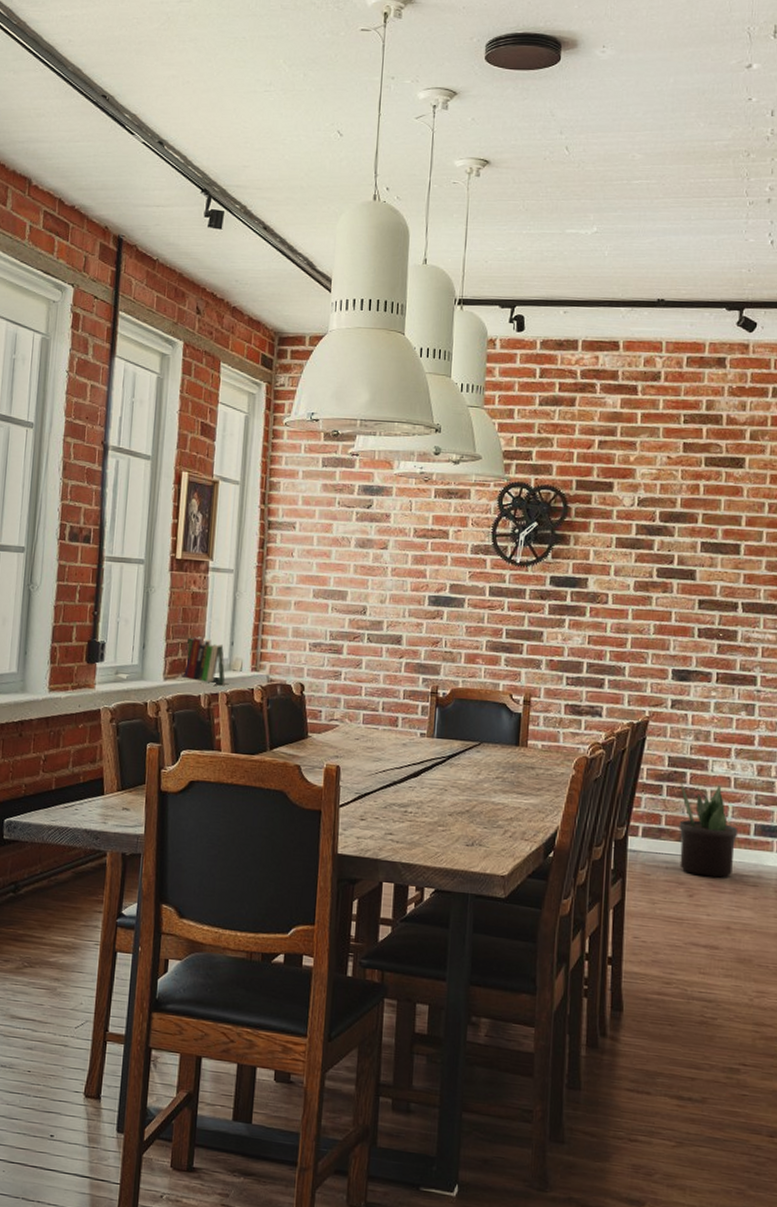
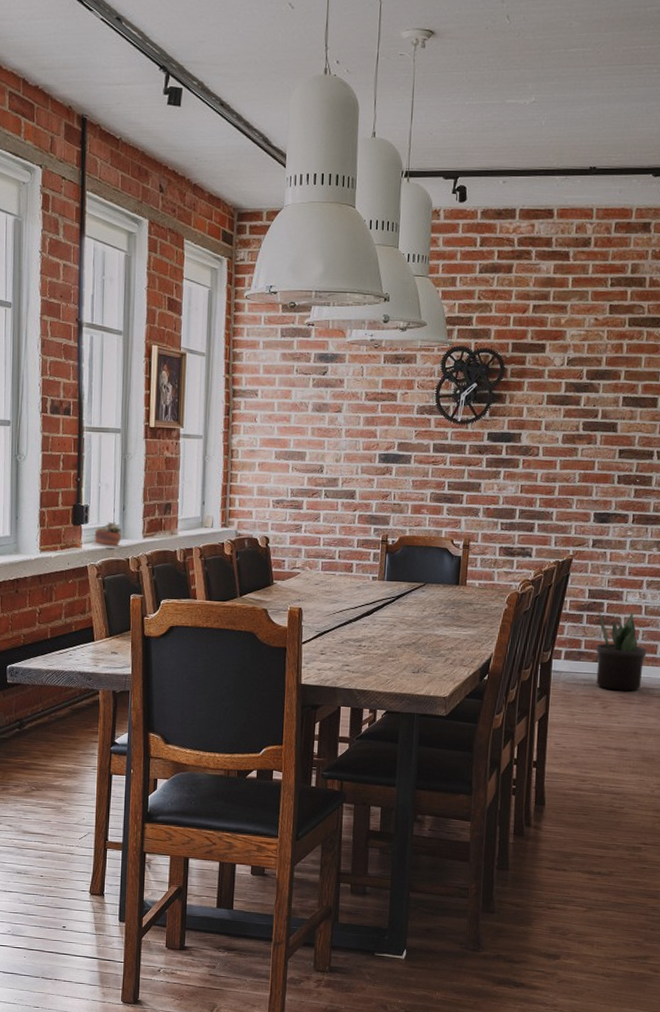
succulent plant: none [105,661,141,692] -> present [90,522,122,550]
books: present [181,636,225,685] -> none [158,497,198,540]

